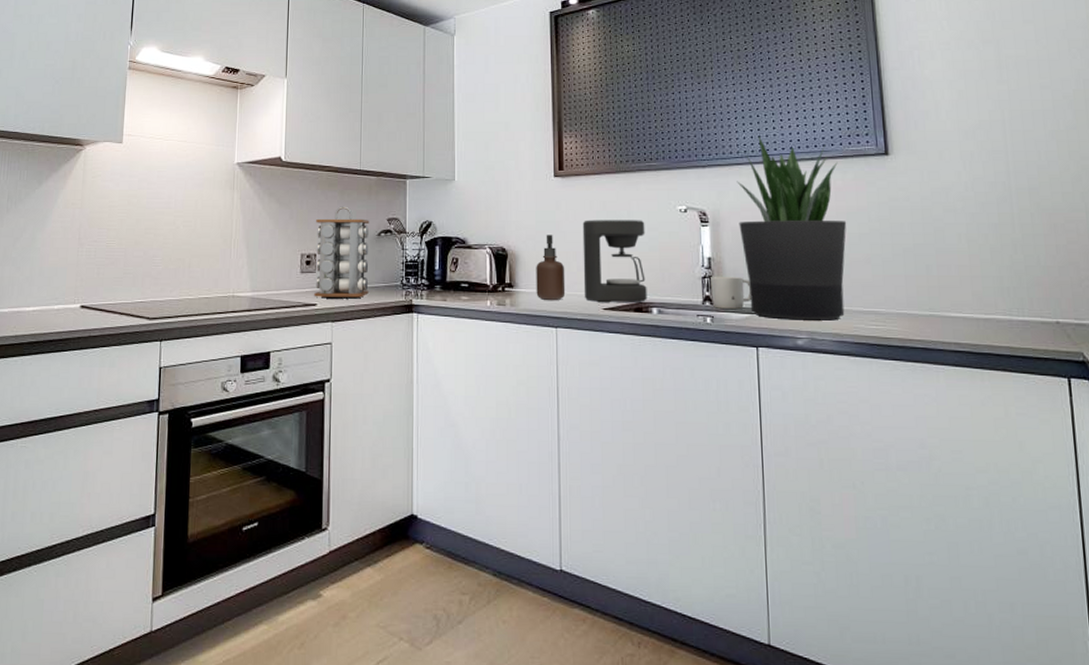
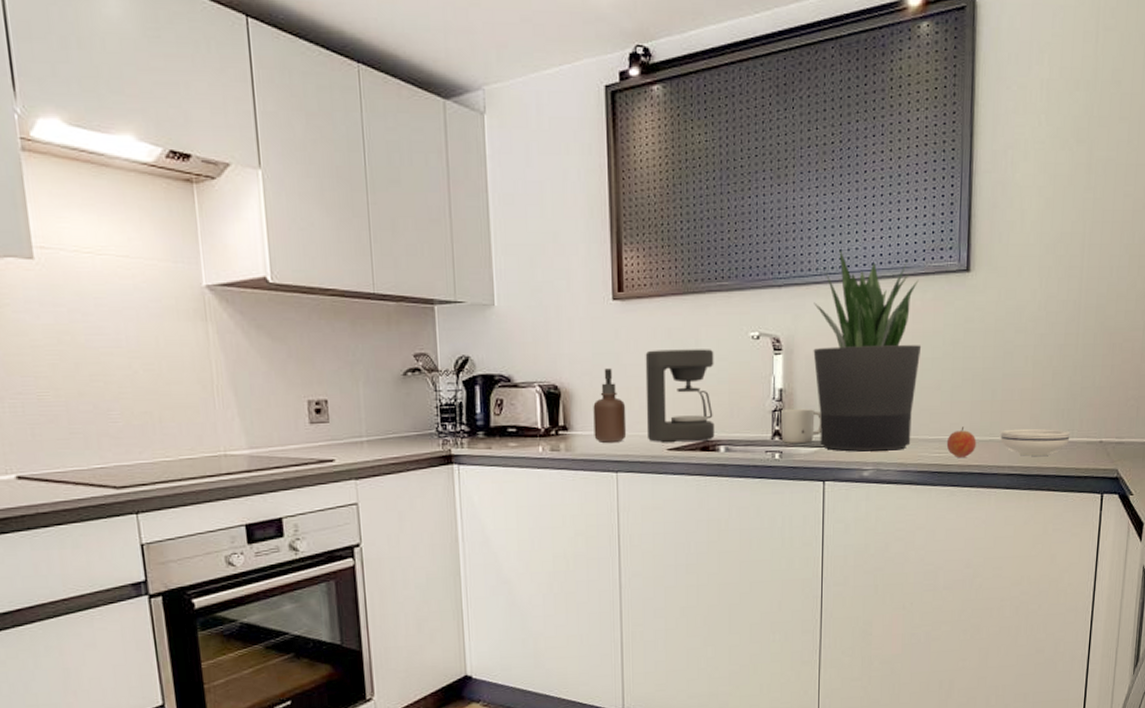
spice rack: present [314,206,370,299] -> none [323,340,398,453]
fruit: none [883,300,916,332] -> present [946,426,977,459]
bowl: none [941,305,1021,334] -> present [1000,428,1071,456]

